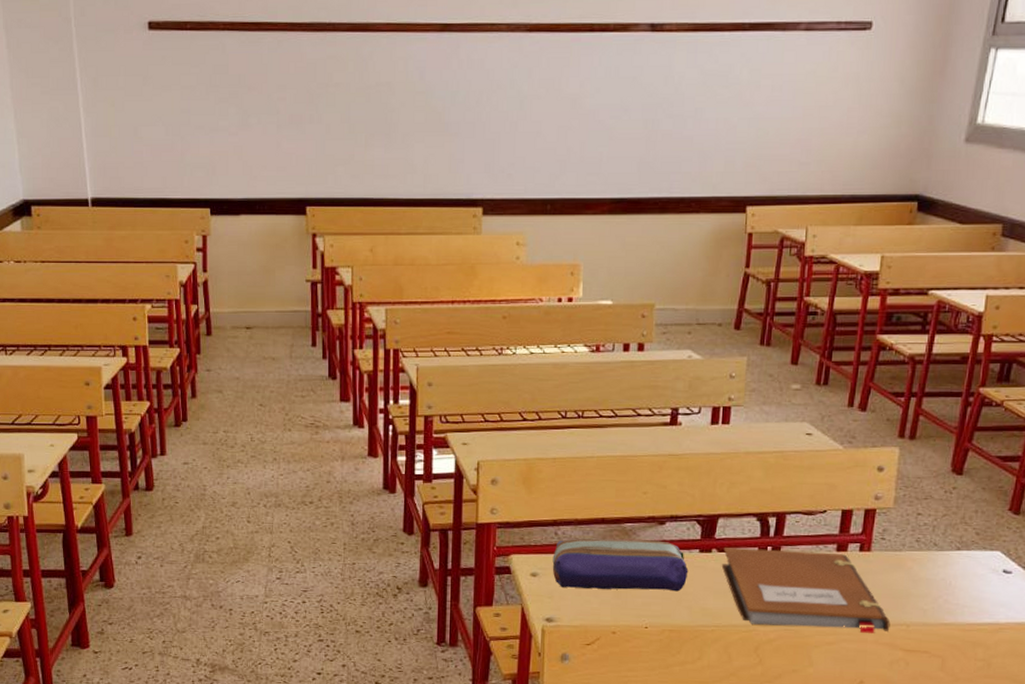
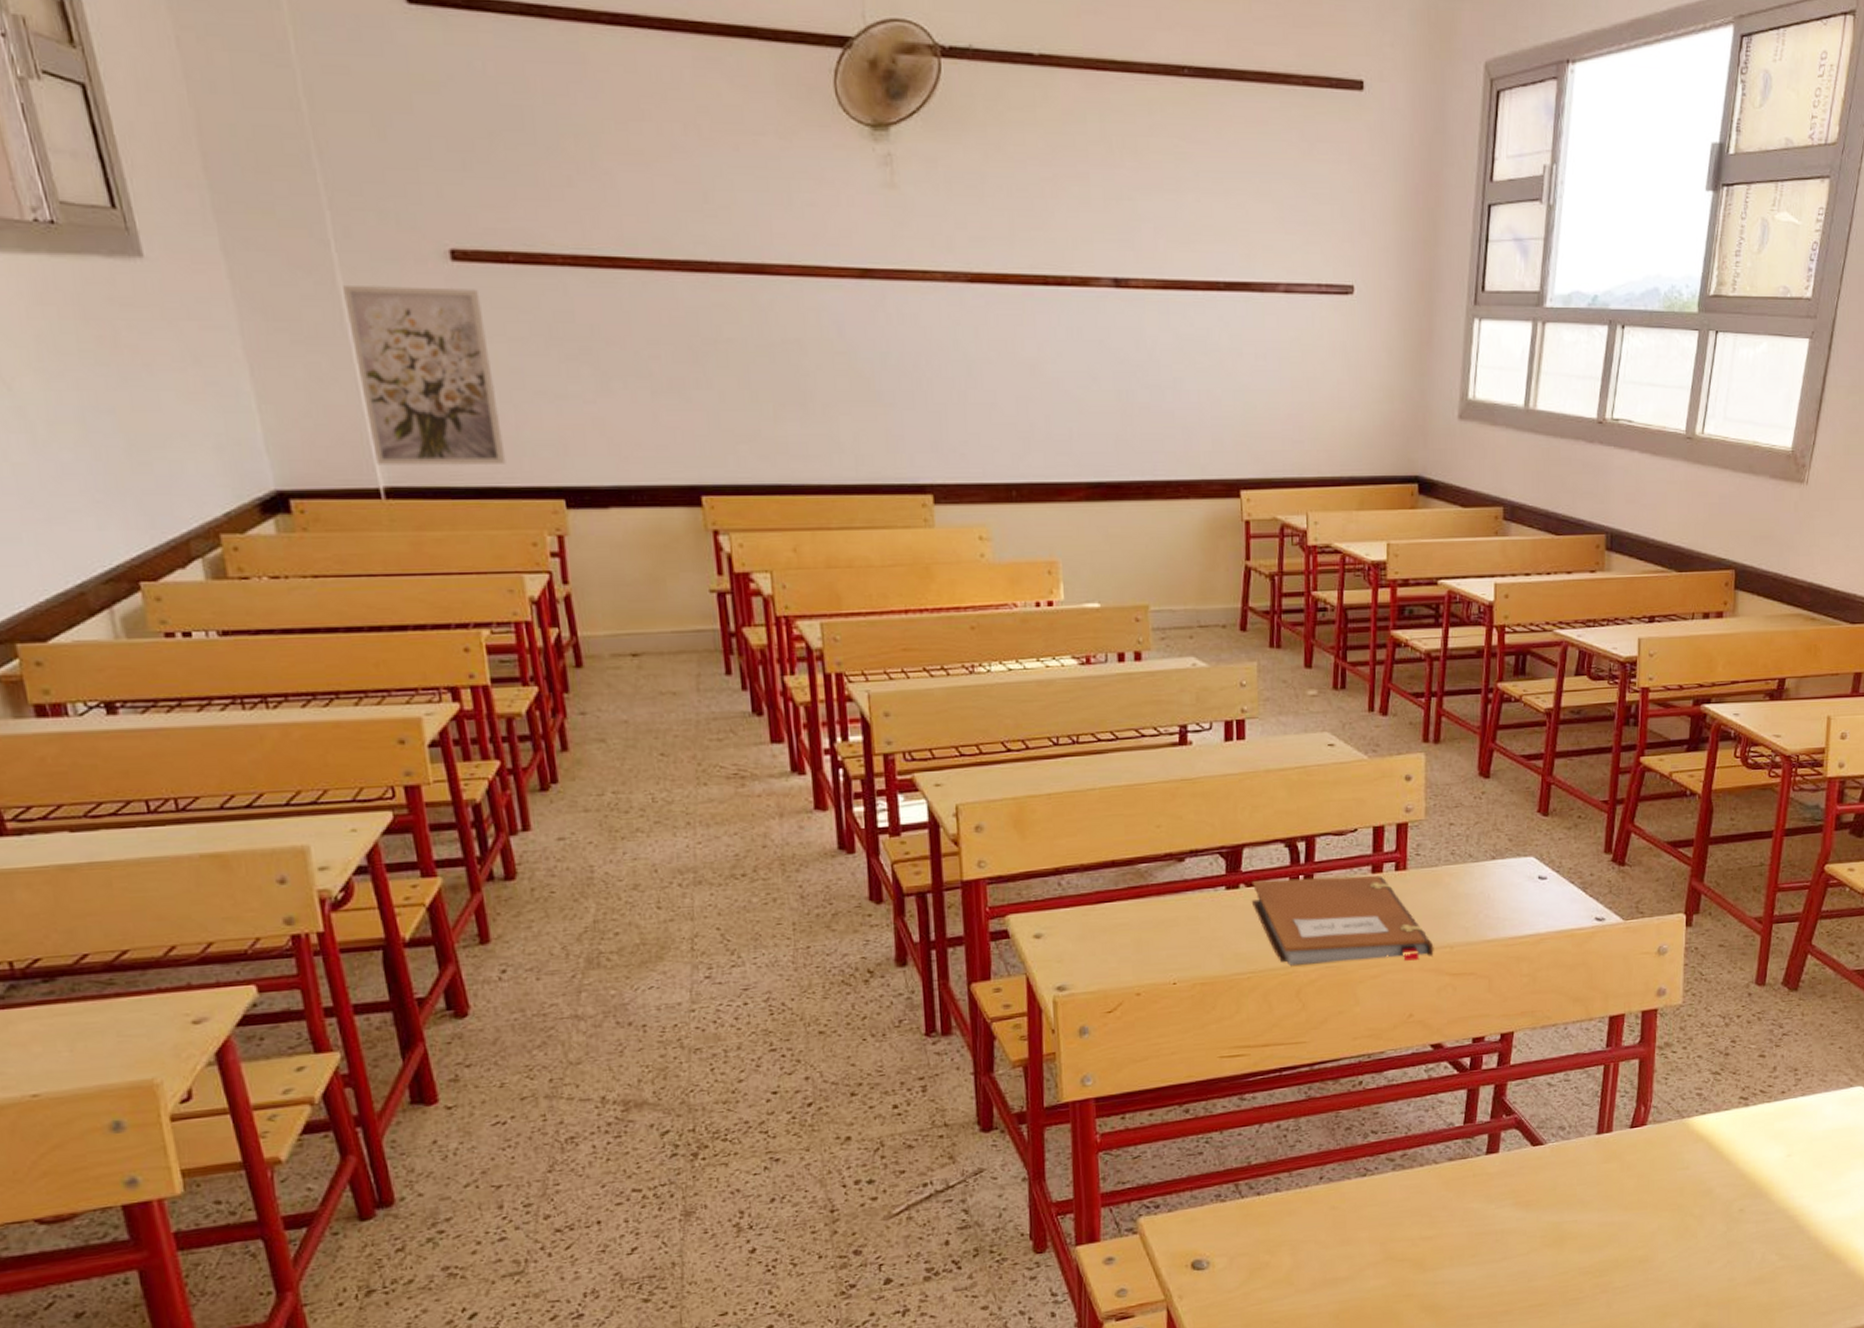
wall art: none [77,49,173,183] -> present [343,284,506,466]
pencil case: present [552,538,689,592] -> none [1058,880,1216,948]

